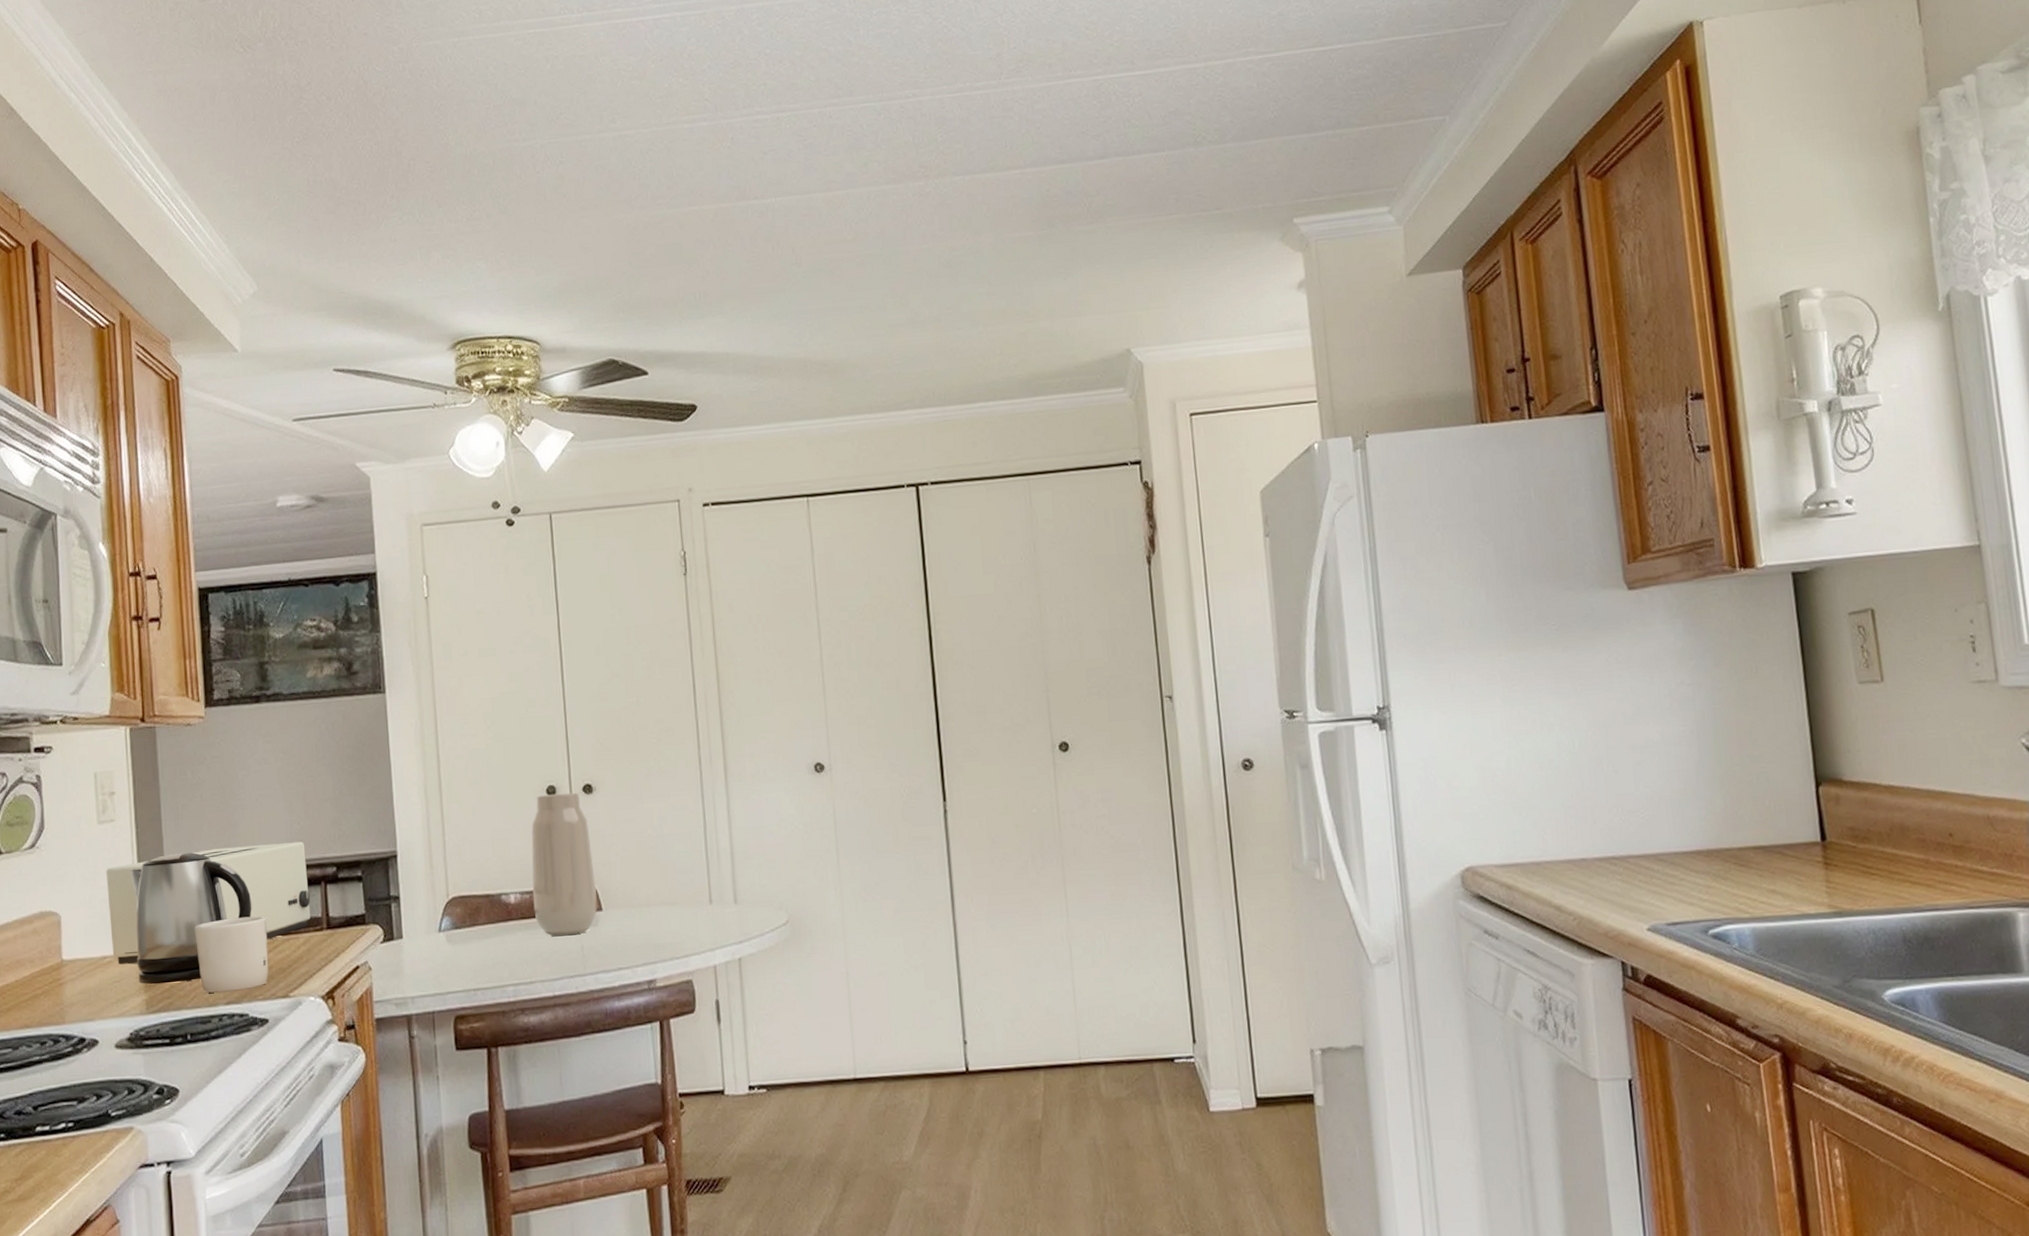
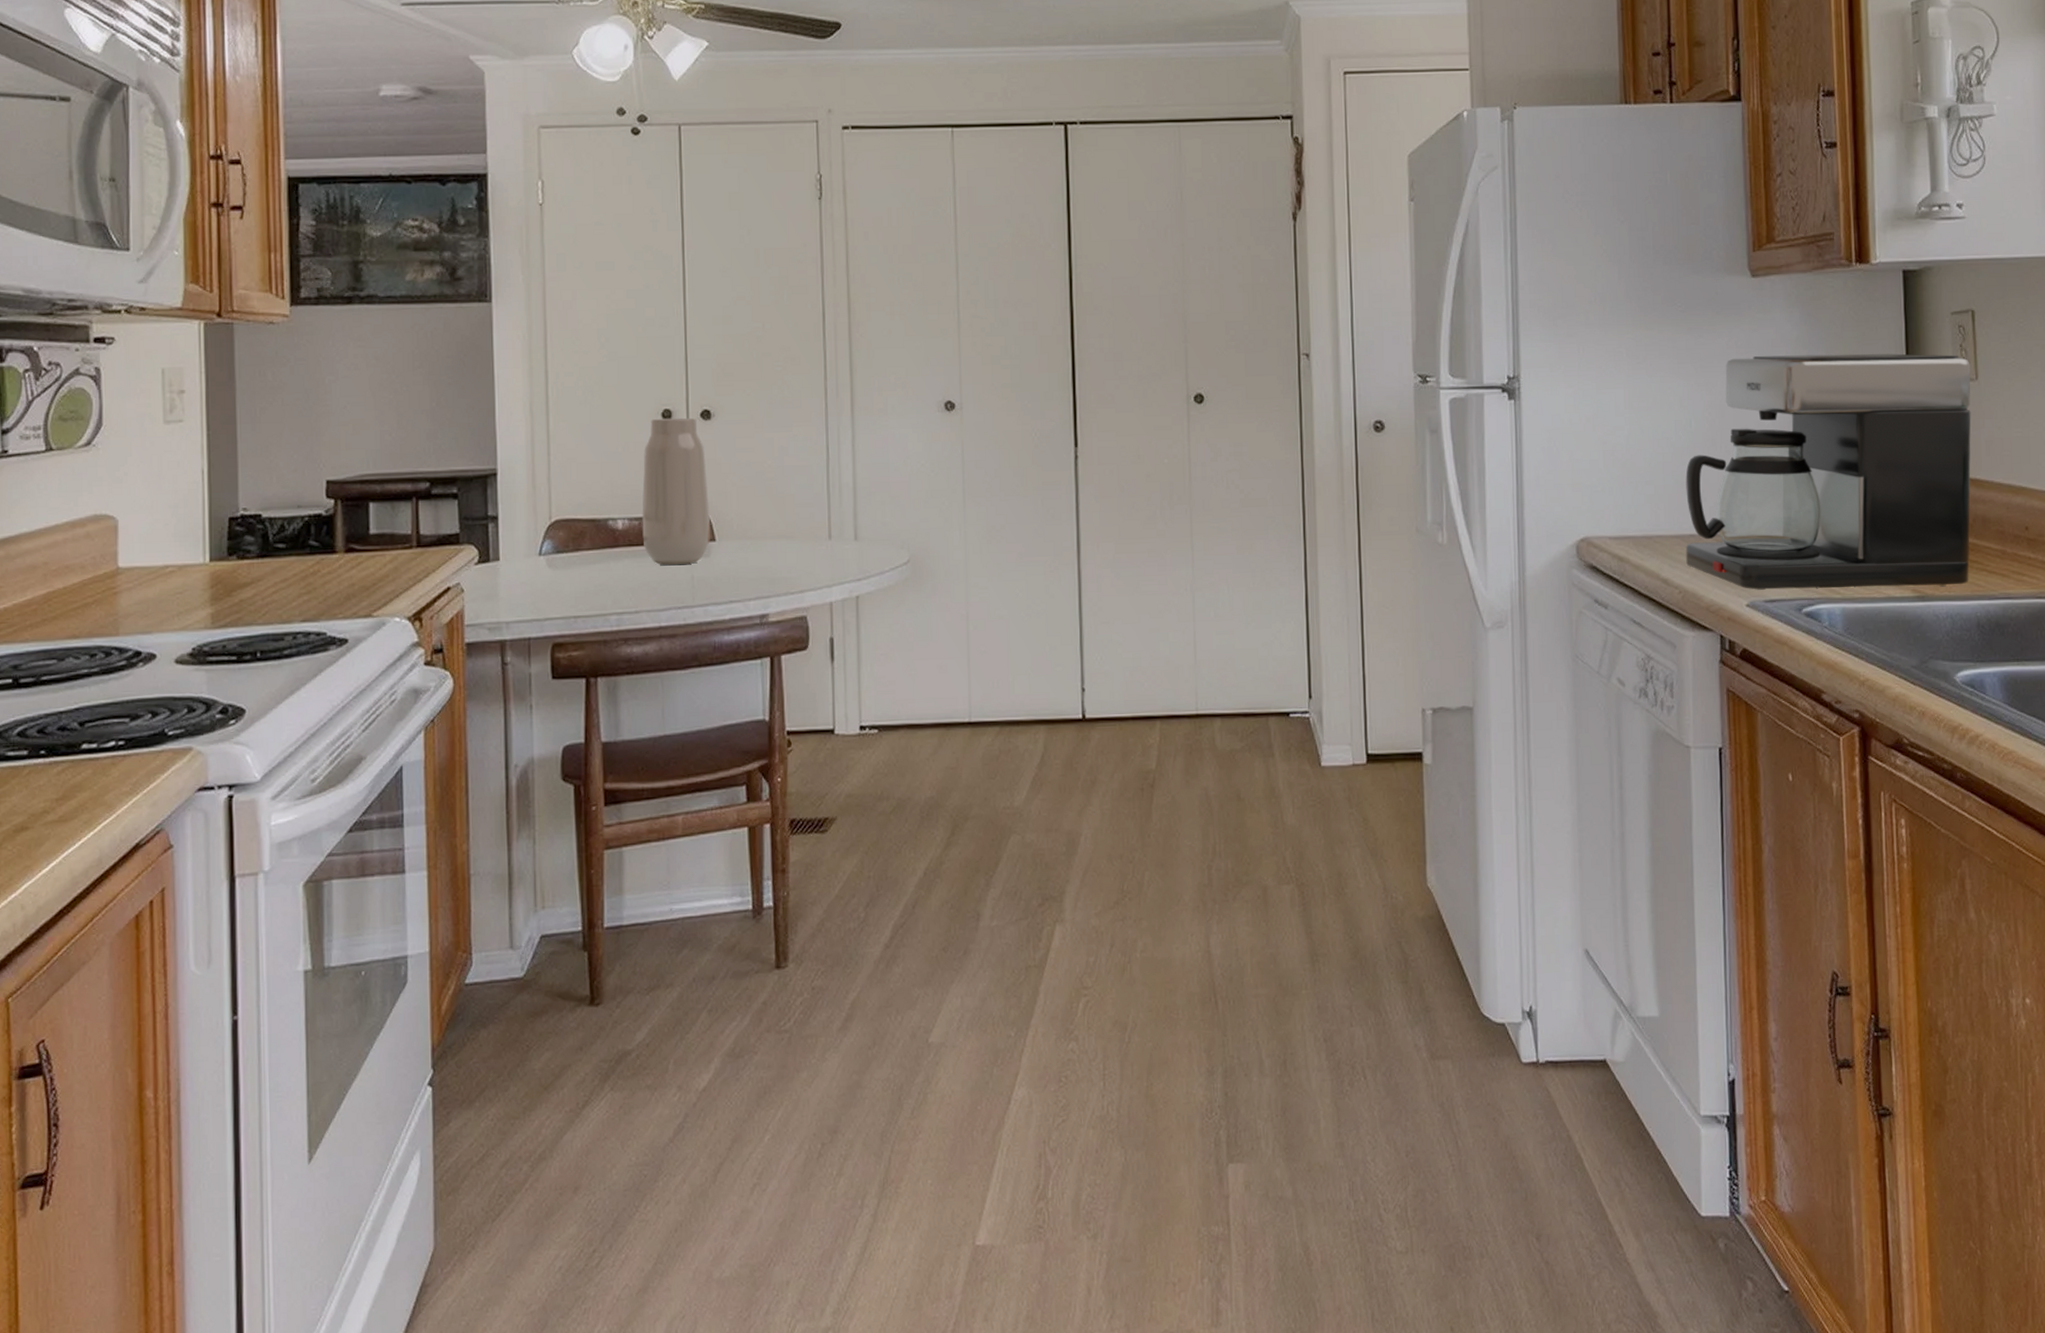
toaster: present [106,841,311,965] -> none [171,454,400,576]
kettle: present [130,852,252,985] -> none [199,459,335,598]
mug: present [194,915,269,994] -> none [268,530,351,610]
coffee maker: none [1572,657,1891,913] -> present [1685,353,1971,590]

